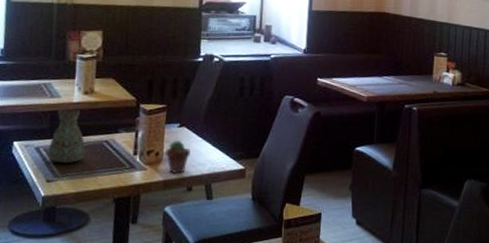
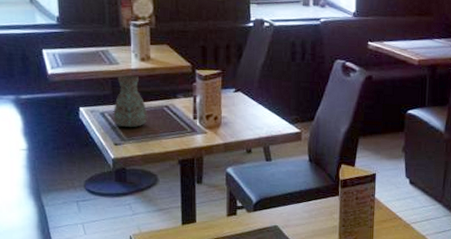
potted succulent: present [166,141,191,173] -> none [224,105,247,137]

